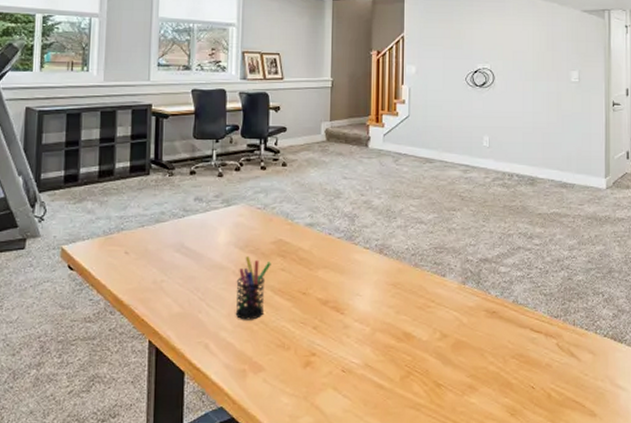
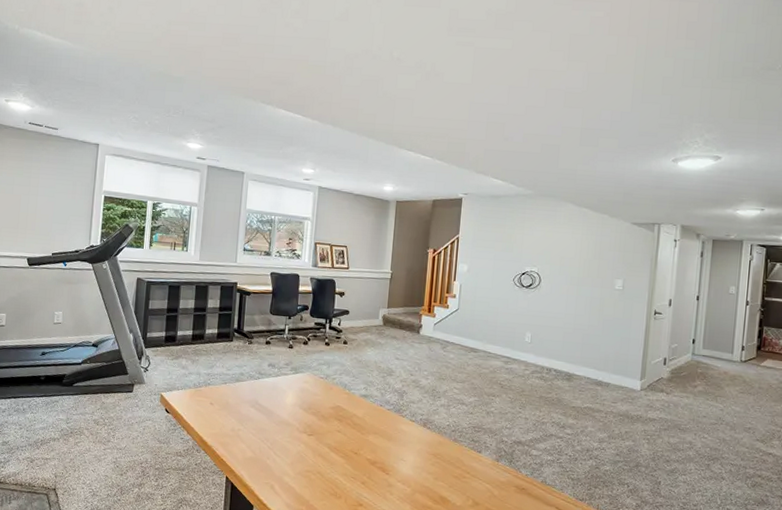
pen holder: present [235,256,271,320] -> none [297,417,330,470]

